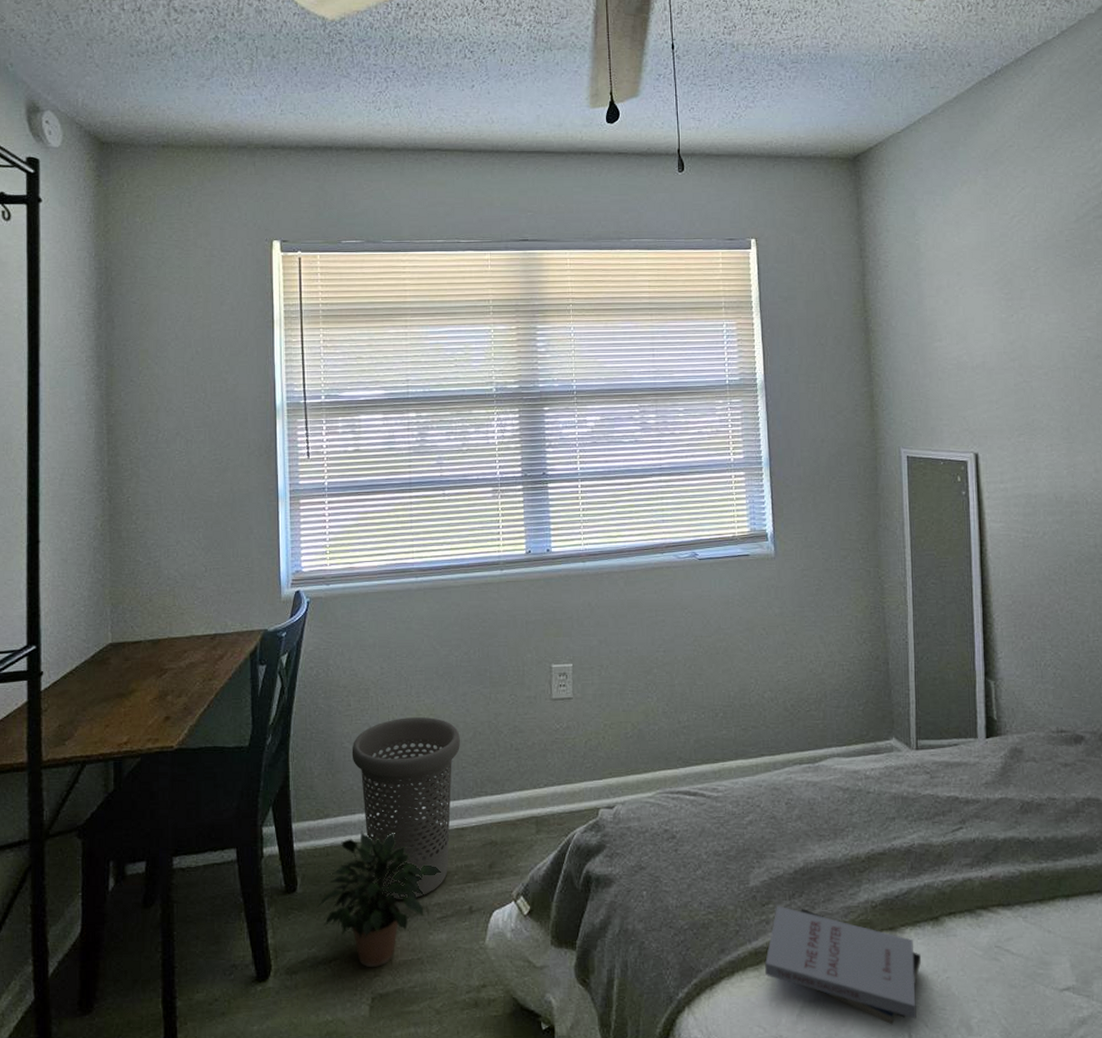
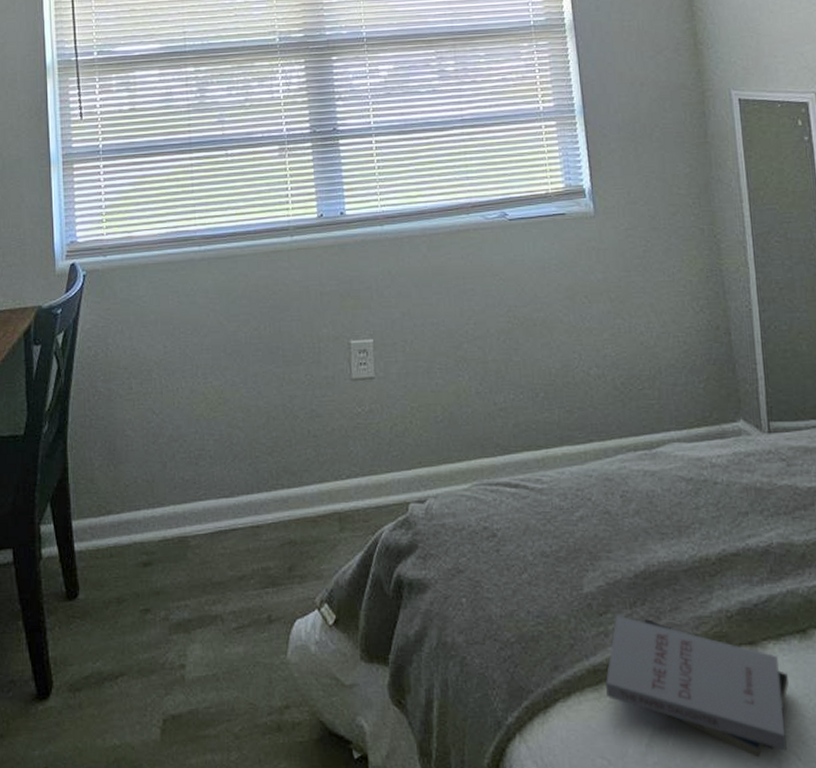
potted plant: present [316,830,442,968] -> none [100,527,237,685]
trash bin: present [352,717,460,899] -> none [134,401,252,606]

